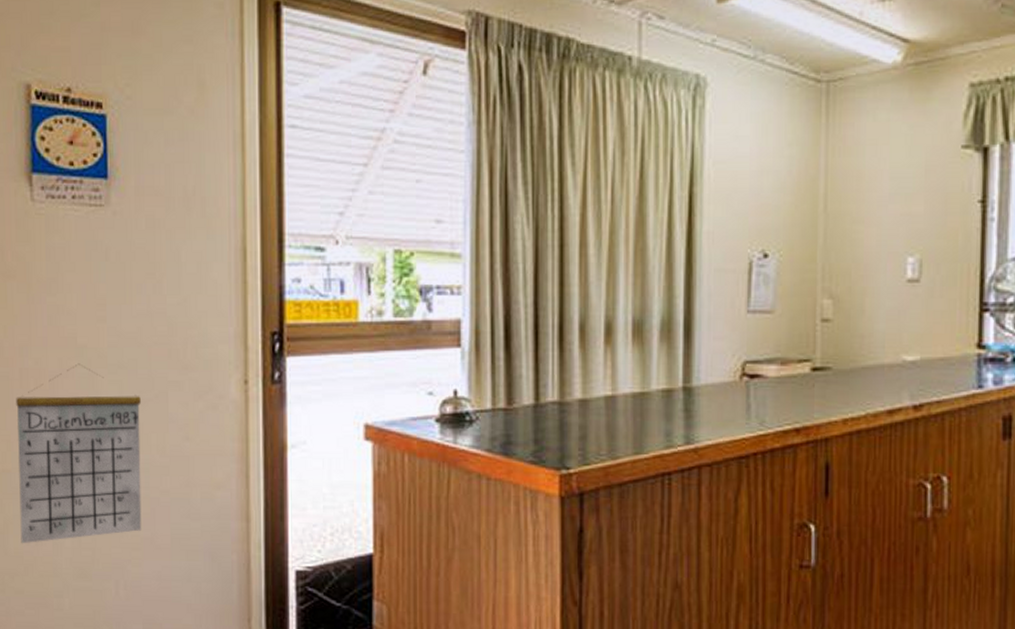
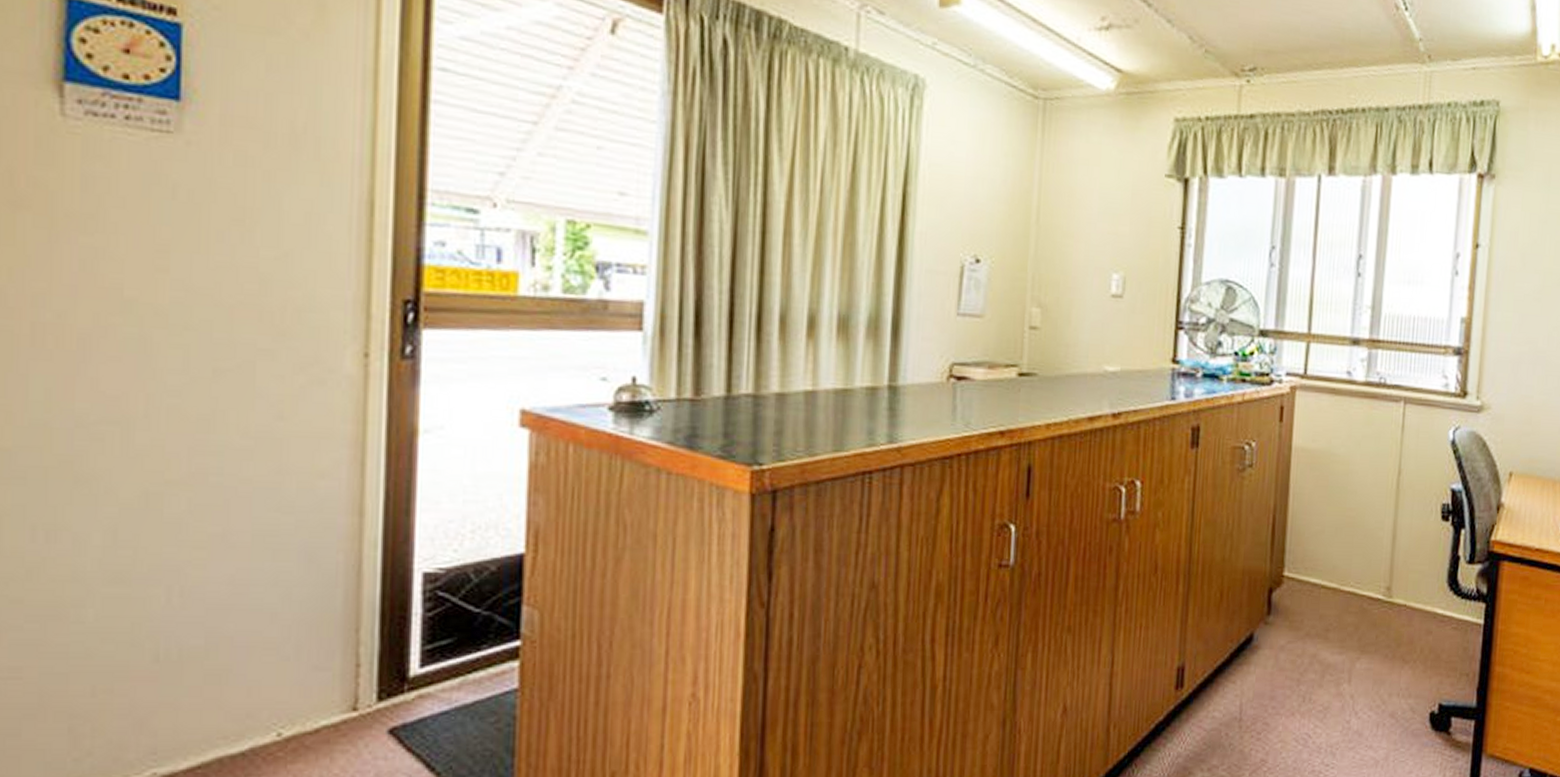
calendar: present [16,363,142,544] -> none [22,320,216,542]

